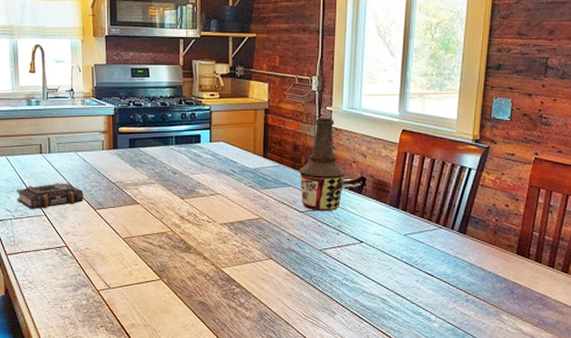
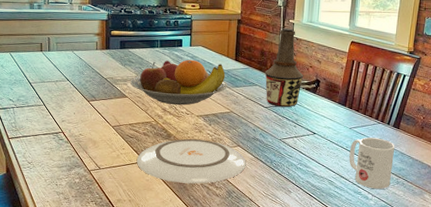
book: present [17,183,84,210] -> none [19,77,79,100]
fruit bowl: none [141,158,255,212] -> present [130,59,227,106]
plate: none [152,251,281,305] -> present [137,138,246,184]
mug: none [405,245,462,309] -> present [349,137,395,190]

